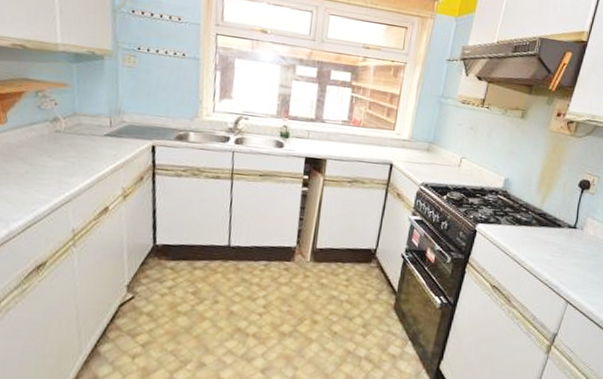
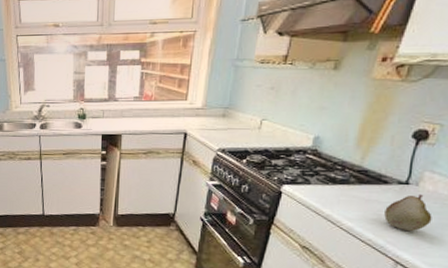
fruit: none [558,237,593,273] -> present [384,194,432,232]

